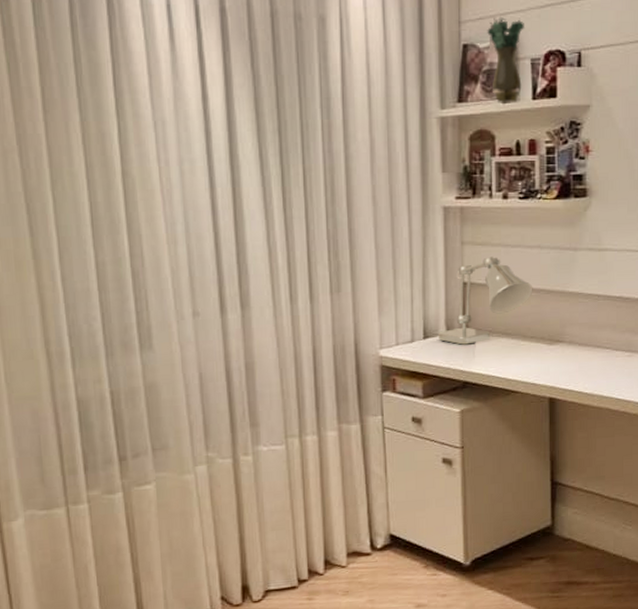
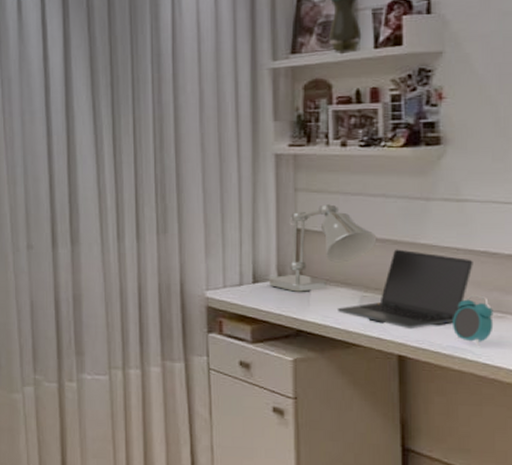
laptop: none [498,298,611,373] -> present [337,249,473,330]
alarm clock: none [593,336,625,386] -> present [453,294,494,349]

